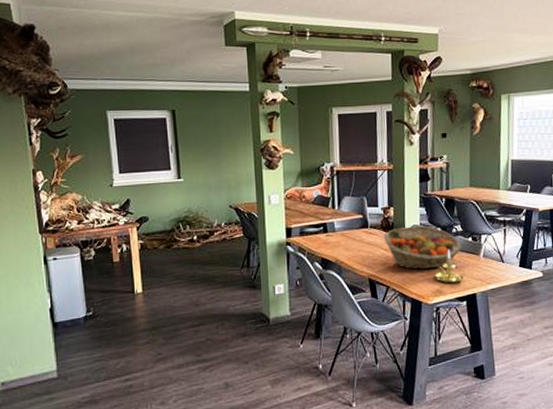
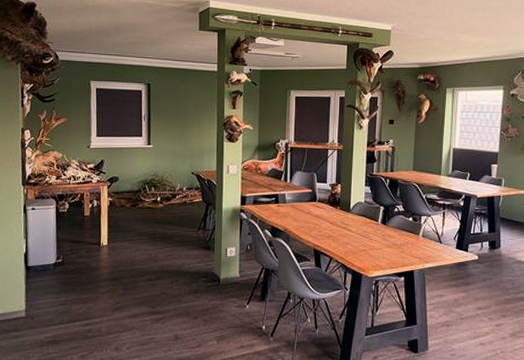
fruit basket: present [383,225,461,270] -> none [330,203,402,245]
candle holder: present [435,249,464,284] -> none [375,227,403,259]

